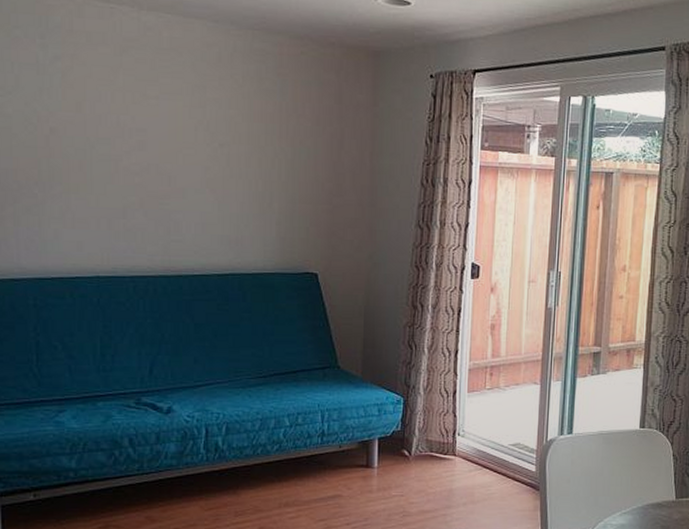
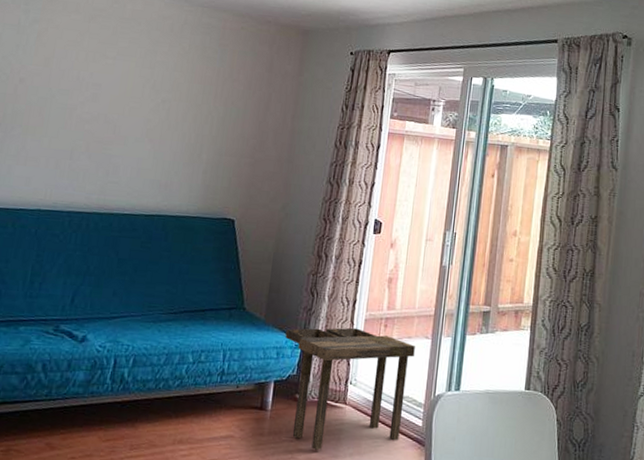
side table: none [385,378,524,502] -> present [285,327,415,450]

